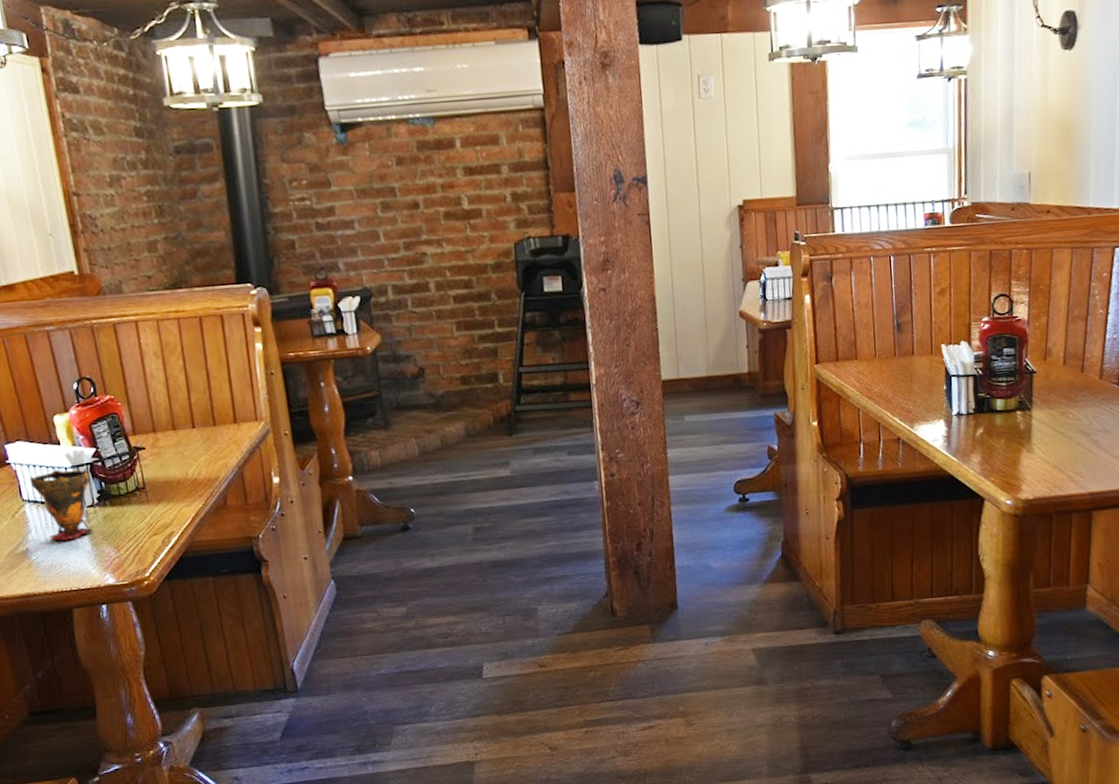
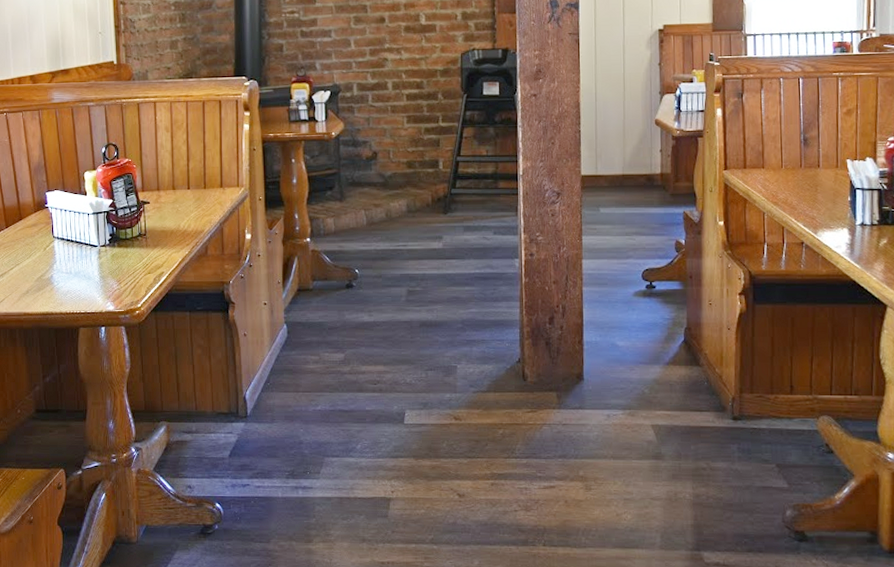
cup: present [29,469,93,541] -> none [60,215,105,271]

